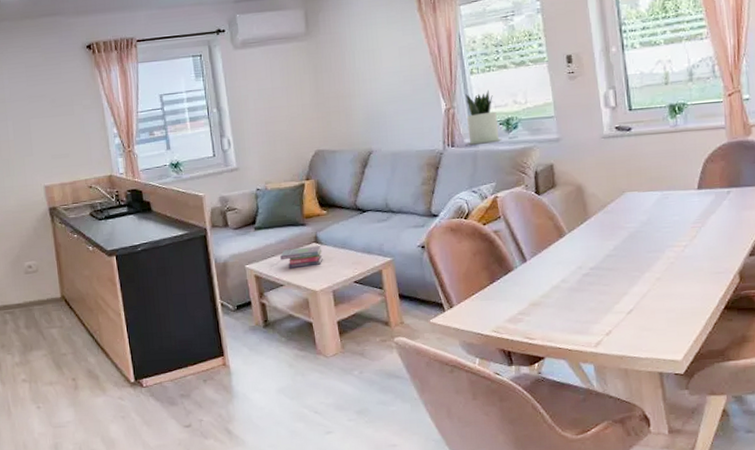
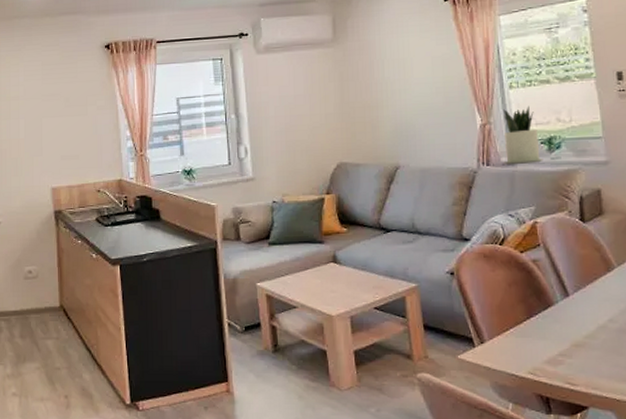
books: present [280,246,323,269] -> none [295,266,341,290]

